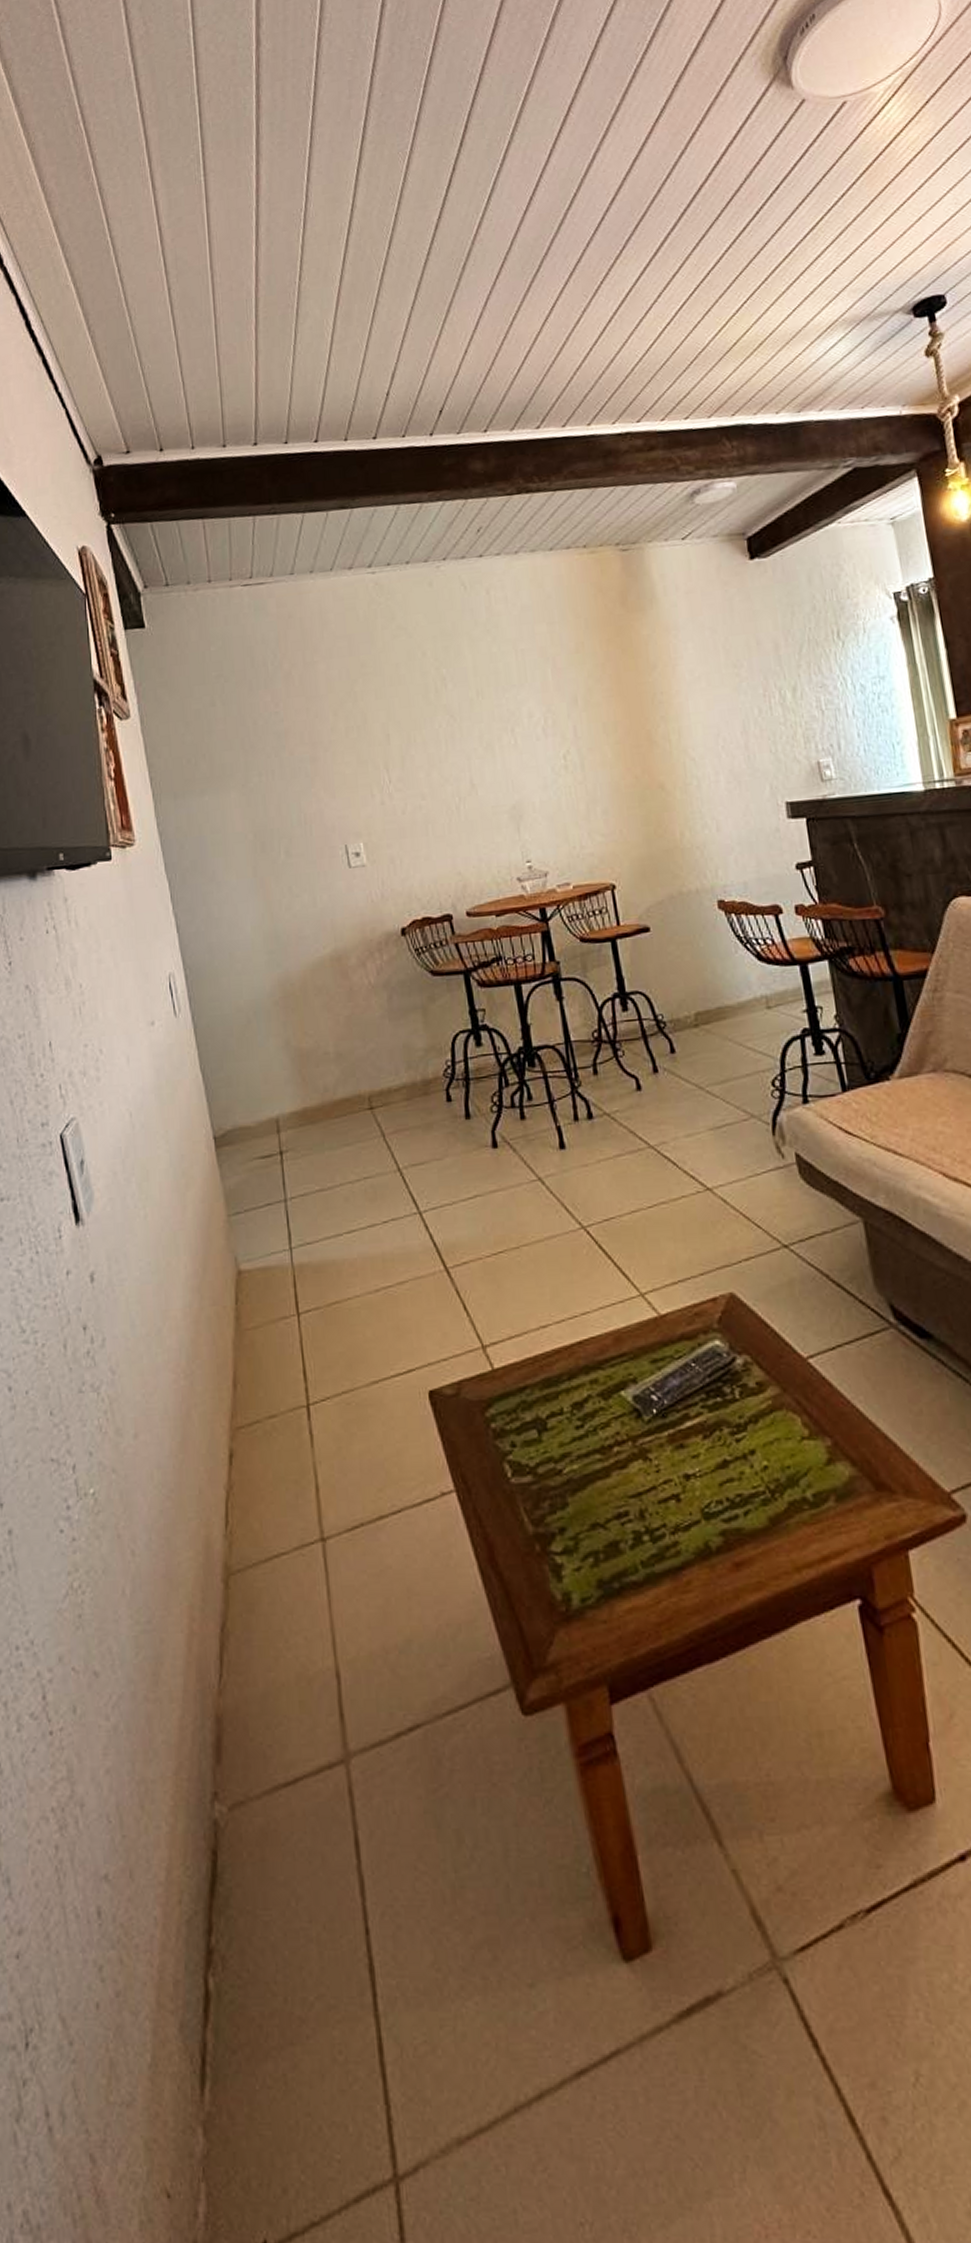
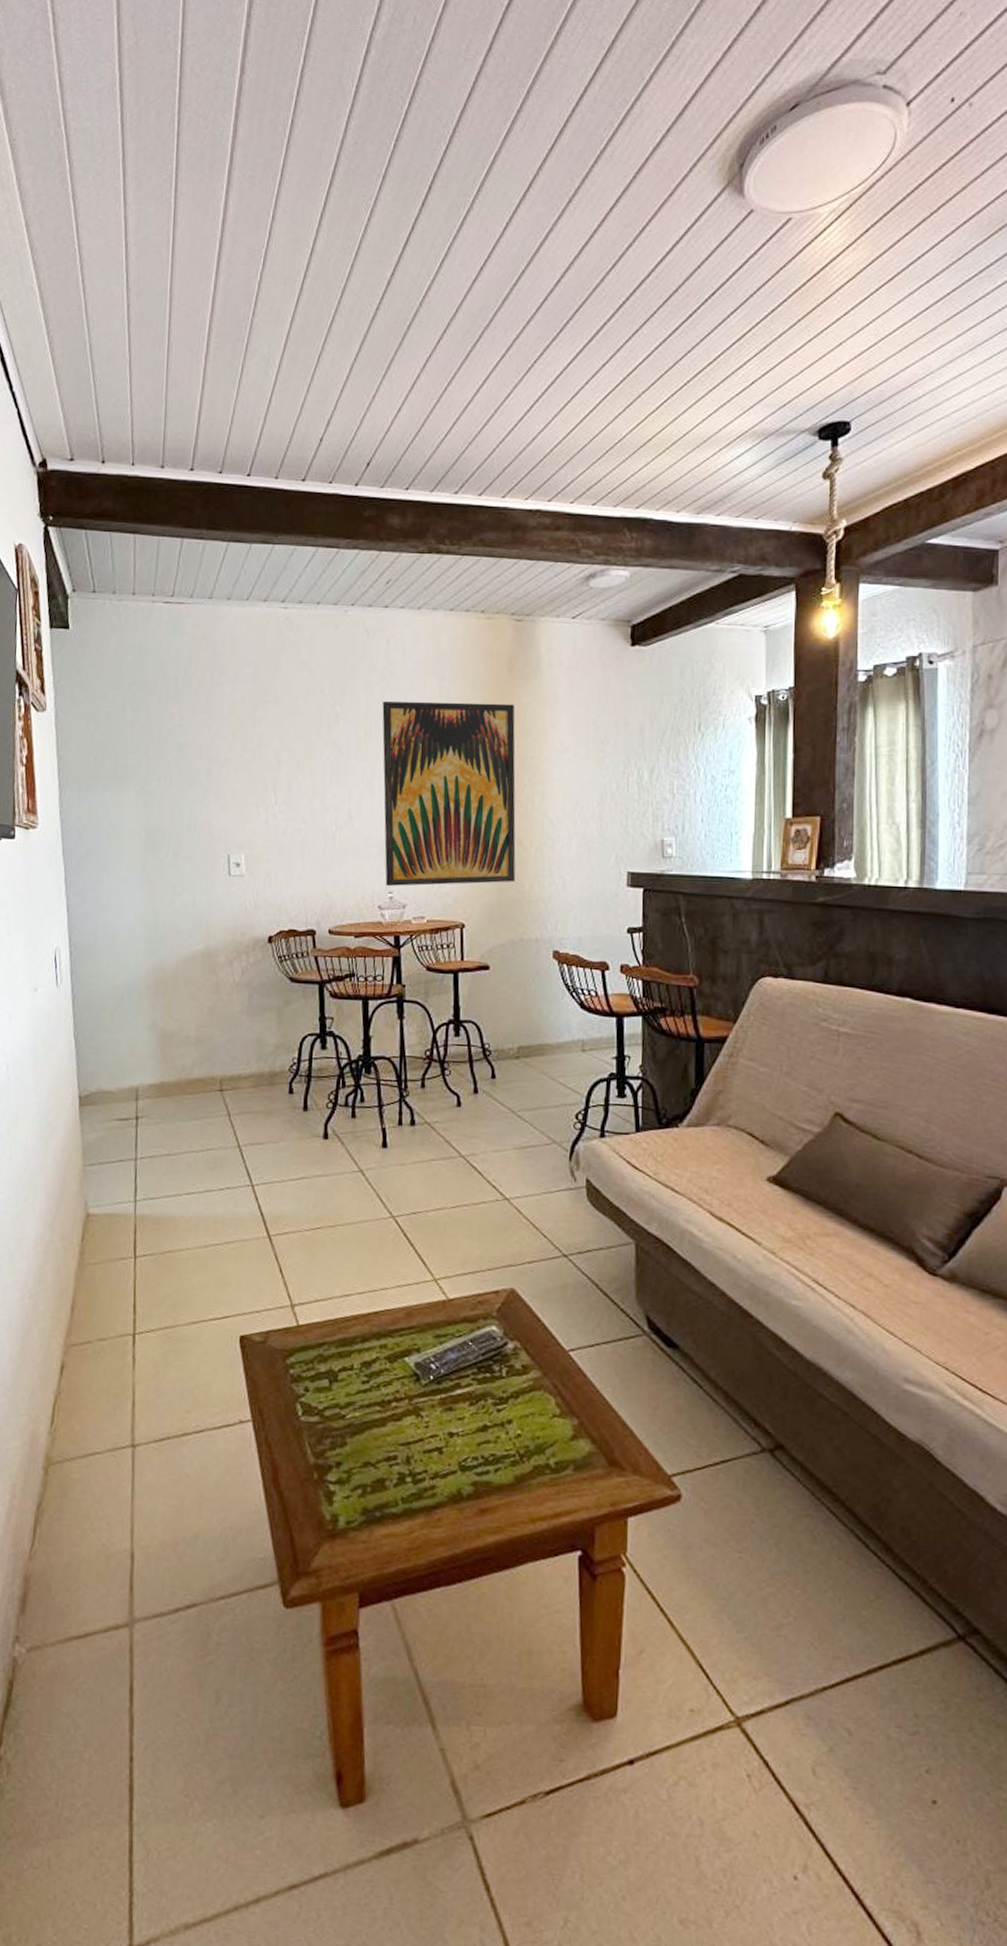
wall art: none [491,639,665,856] -> present [382,701,516,887]

